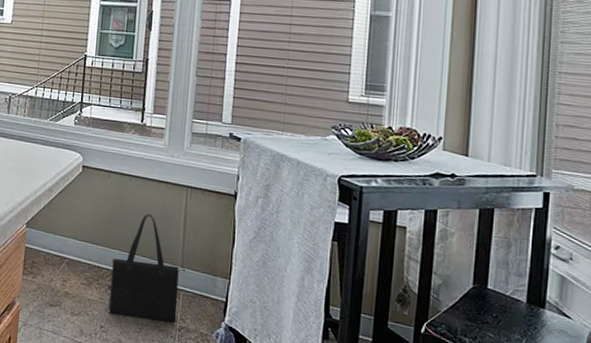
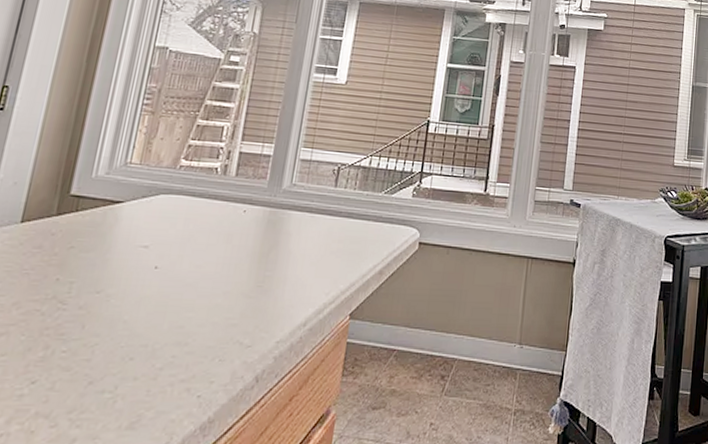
tote bag: present [109,214,180,323] -> none [441,290,518,408]

